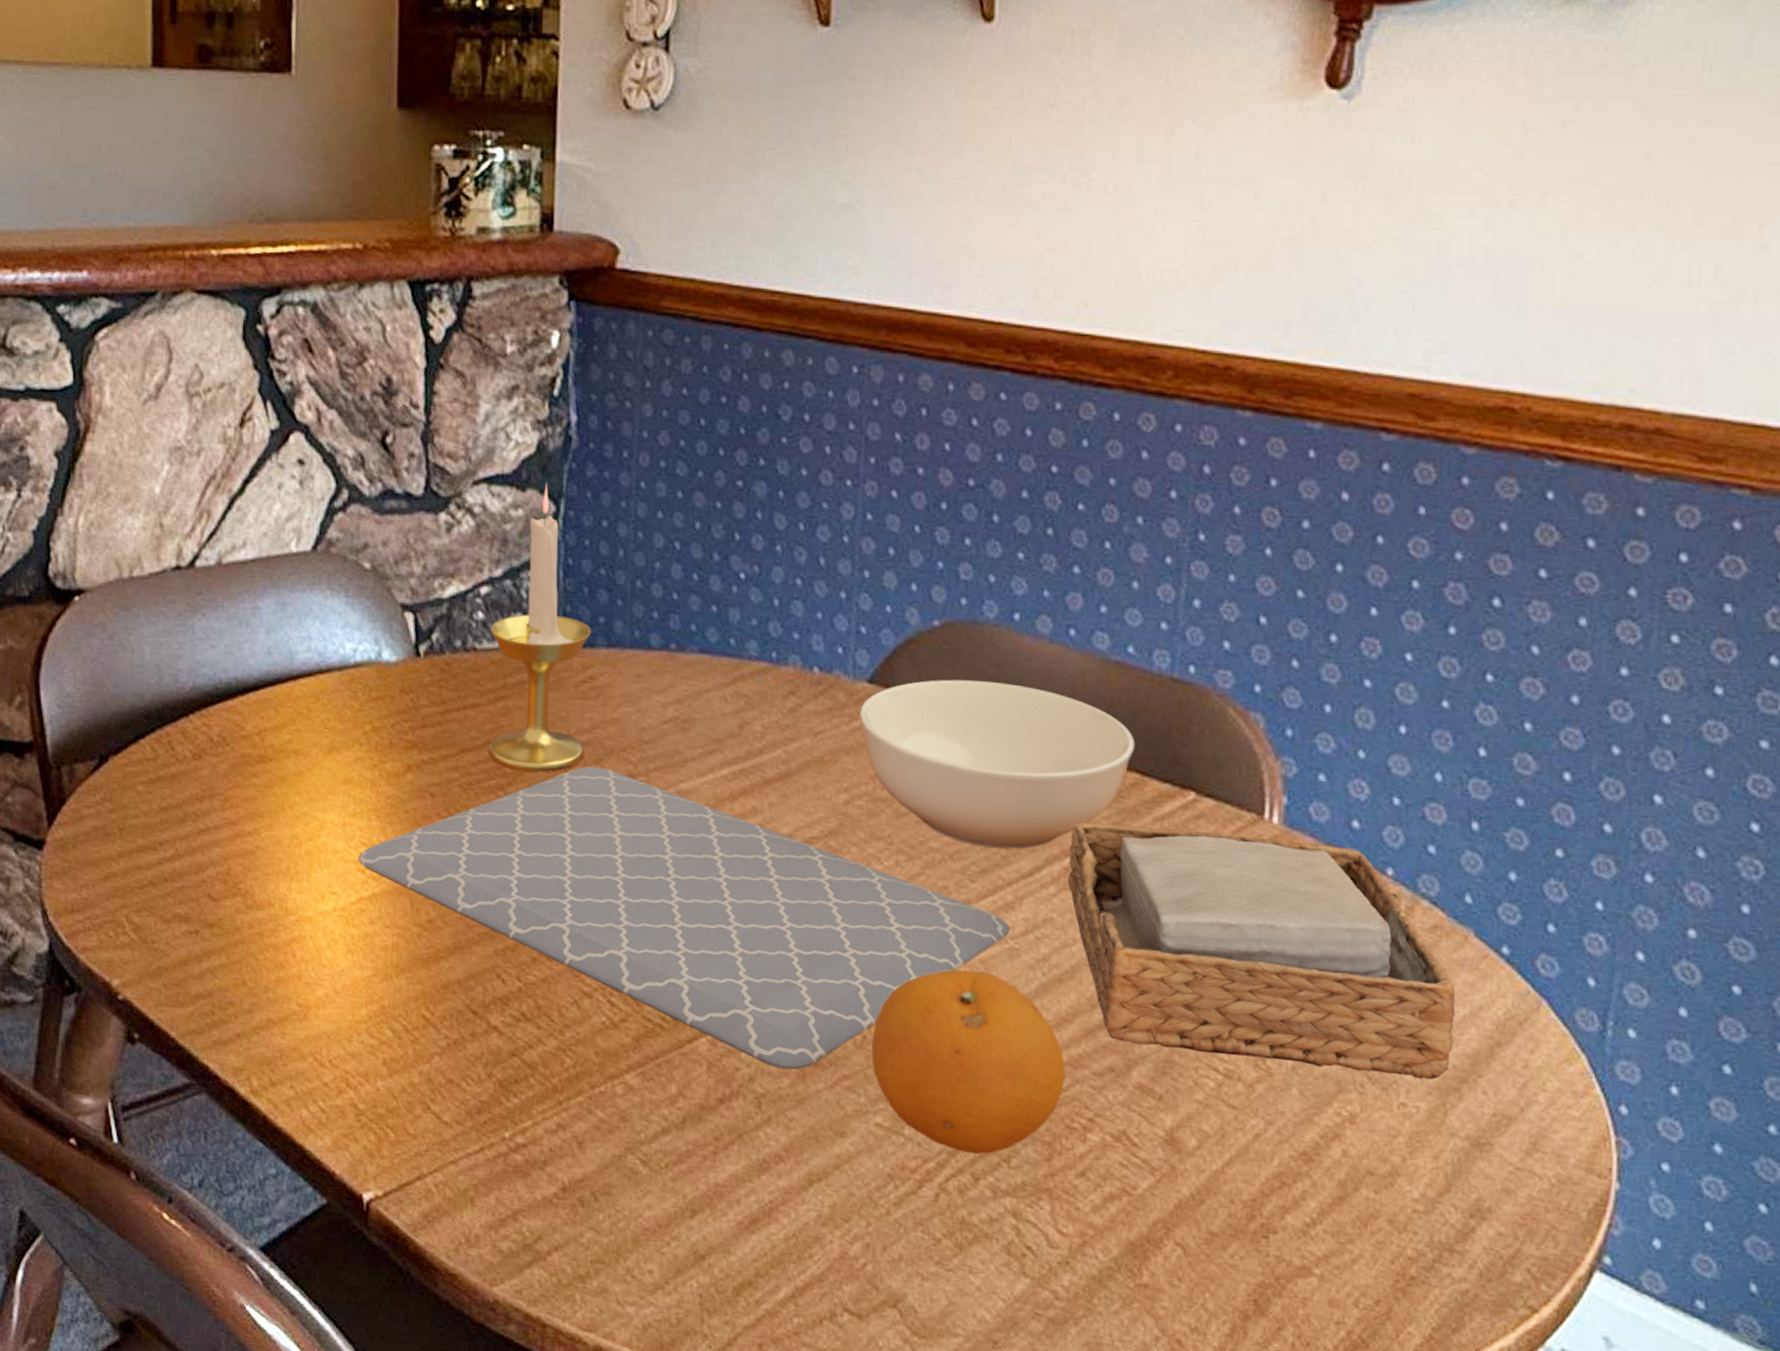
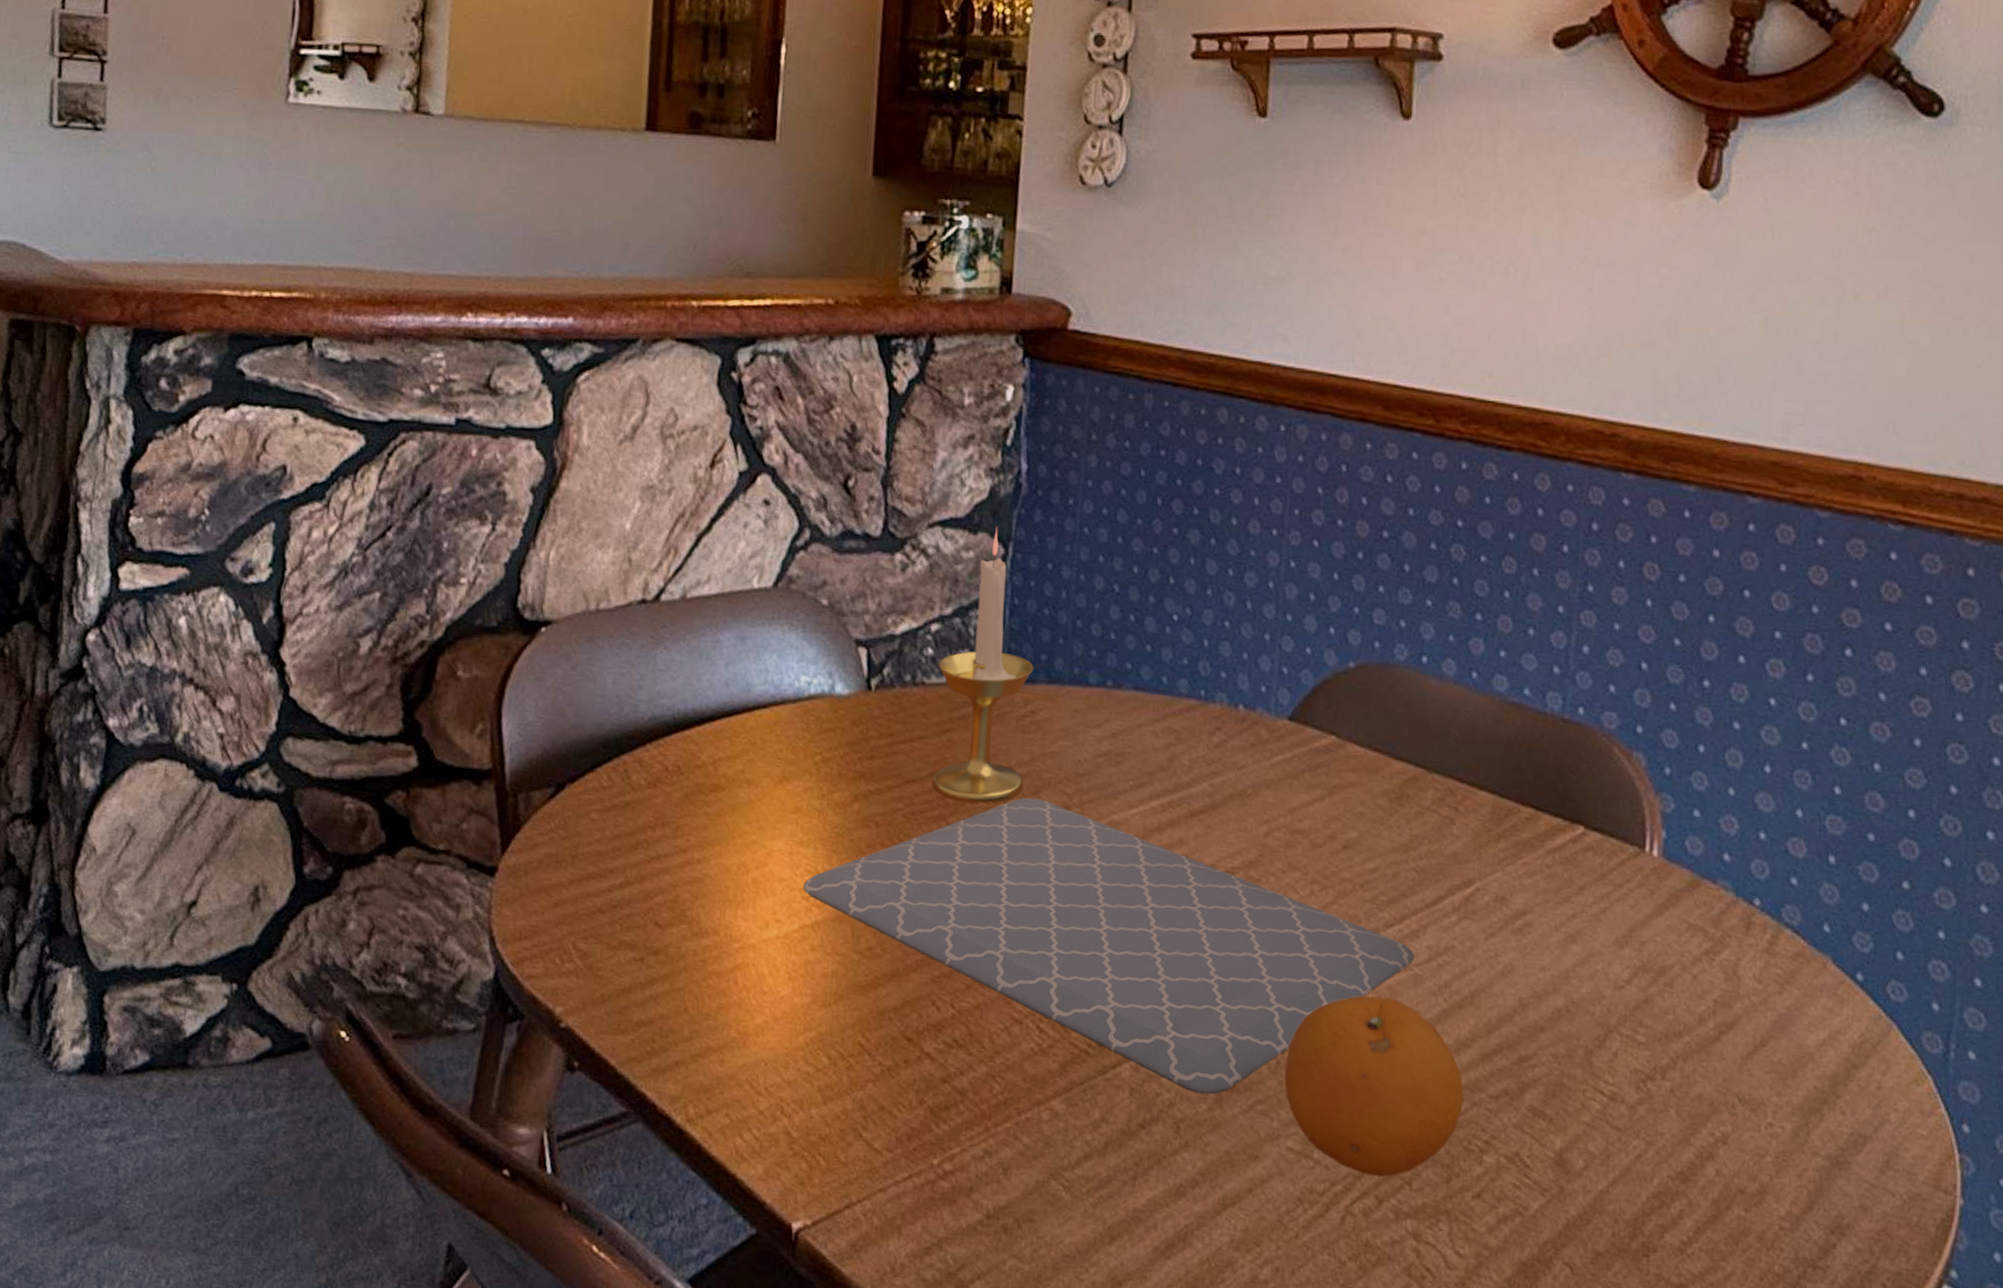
bowl: present [859,679,1135,849] -> none [1280,717,1530,880]
napkin holder: present [1067,821,1456,1080] -> none [1467,853,1816,1101]

